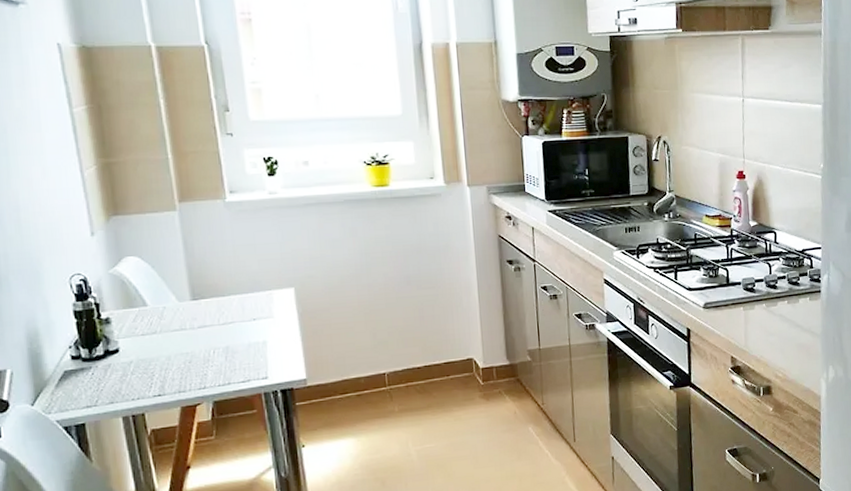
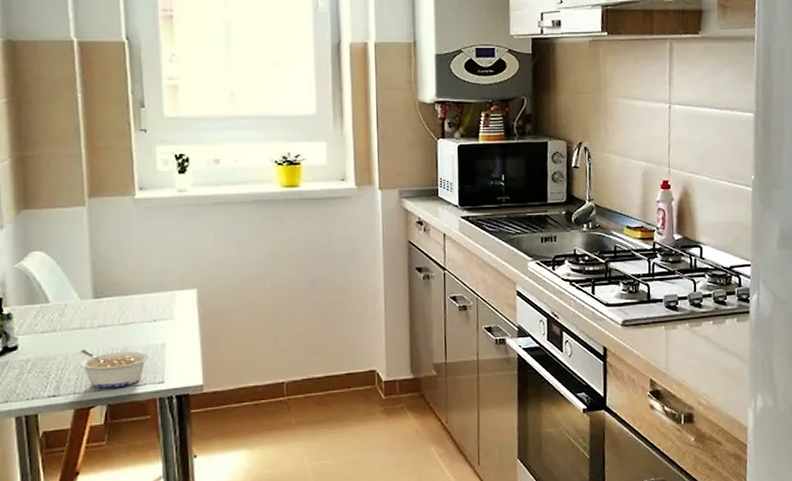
legume: none [181,349,252,386] -> present [78,349,150,389]

